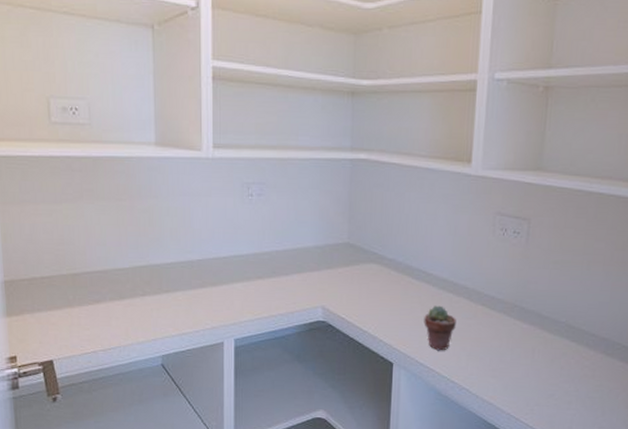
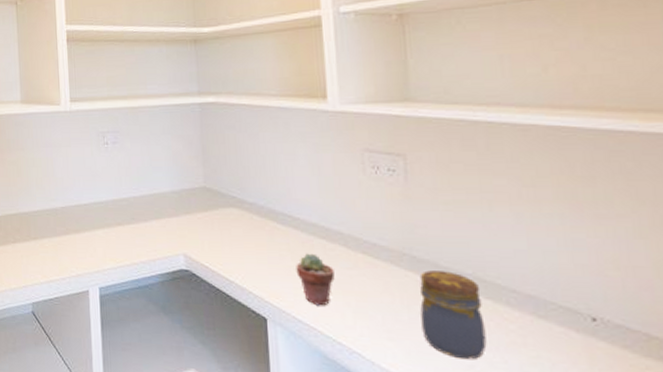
jar: none [519,319,569,390] -> present [419,270,487,360]

